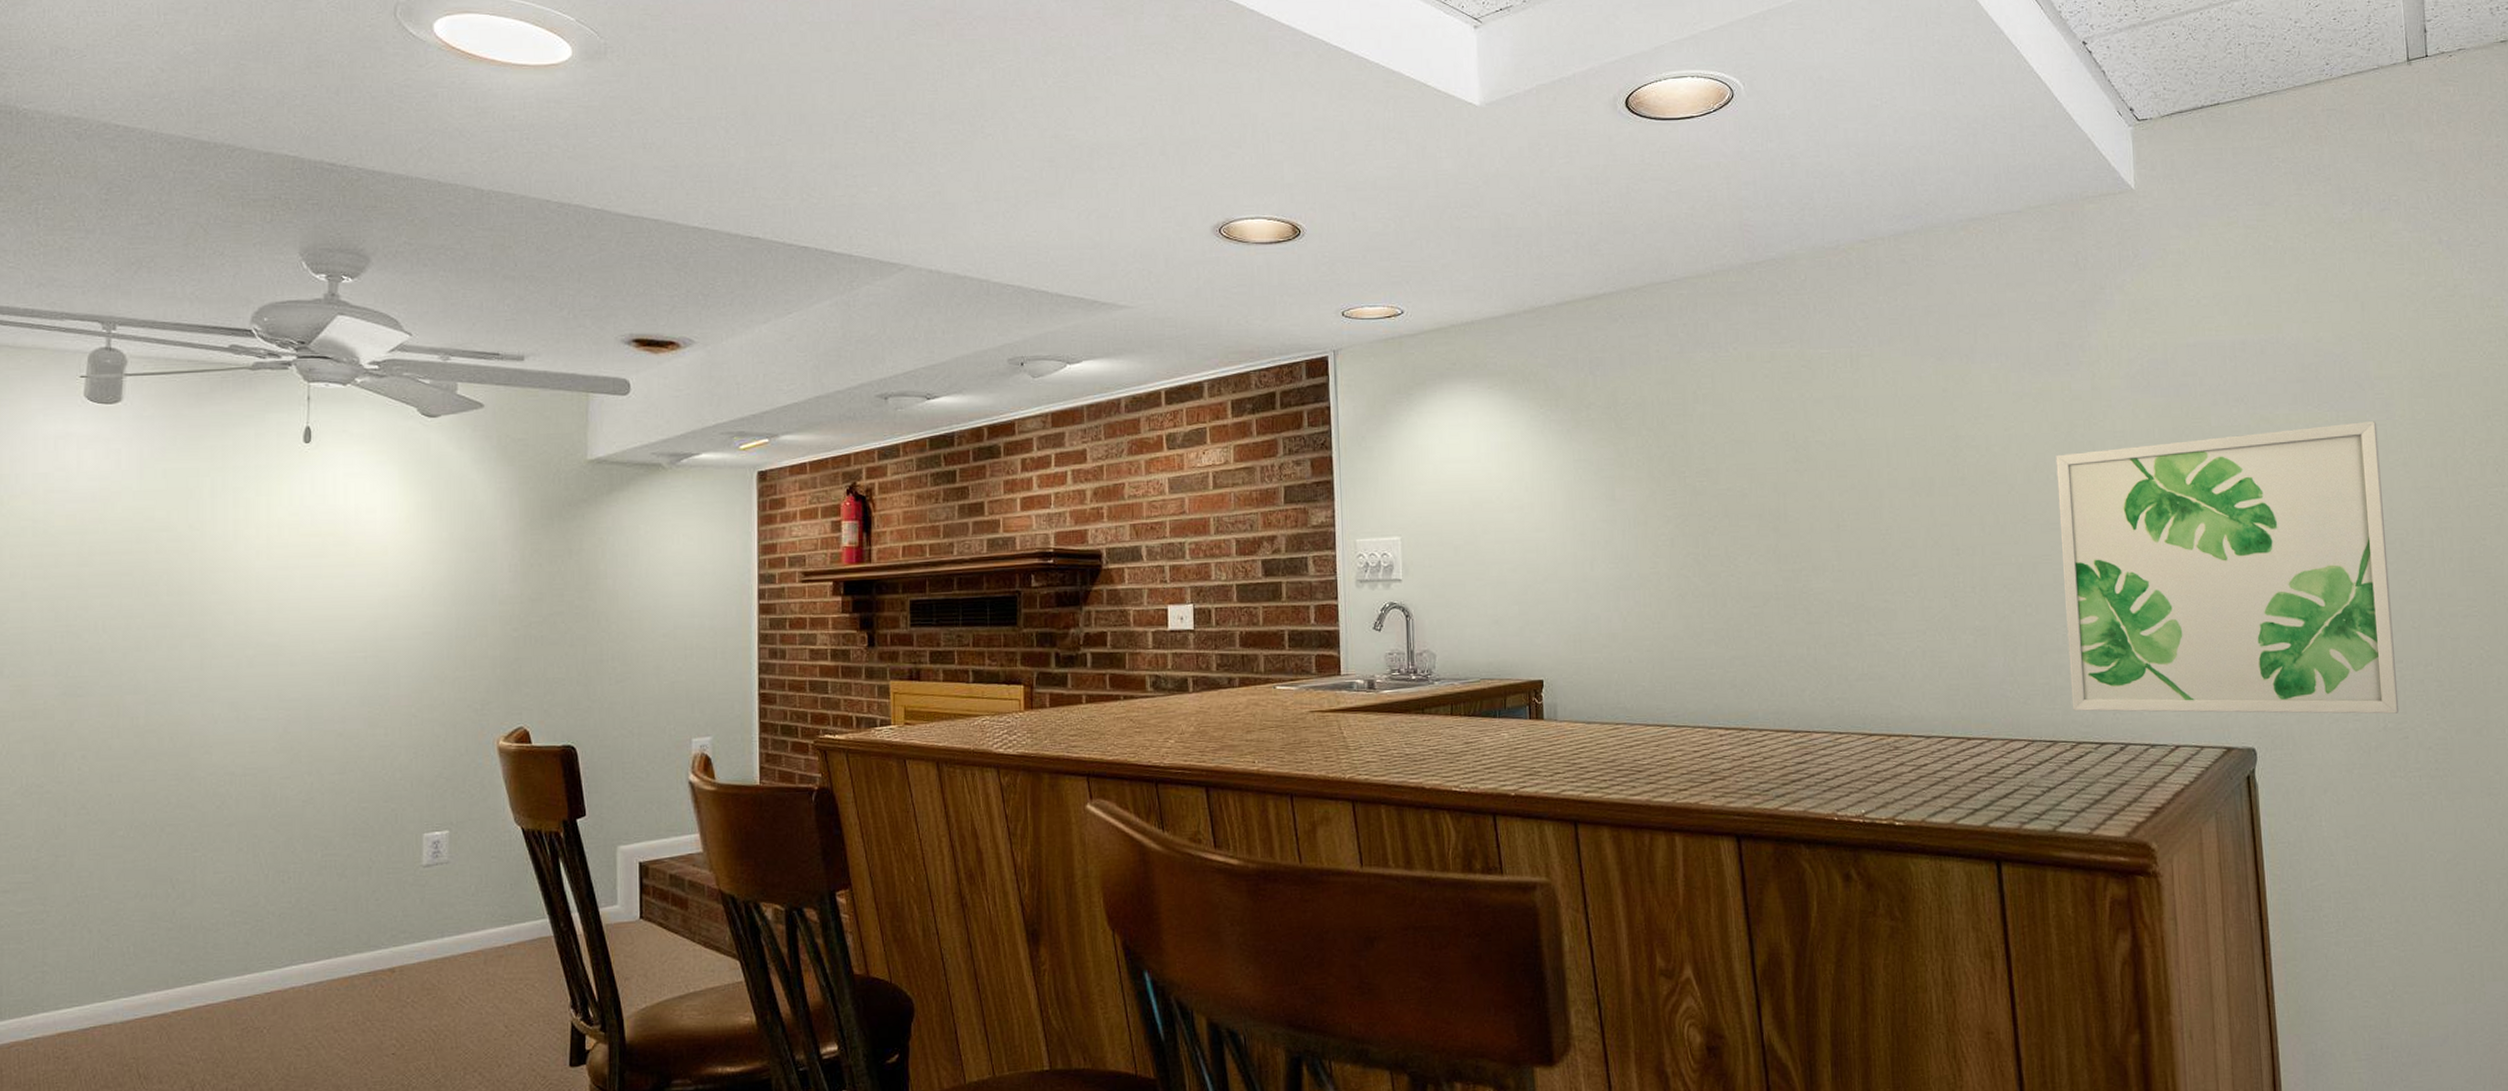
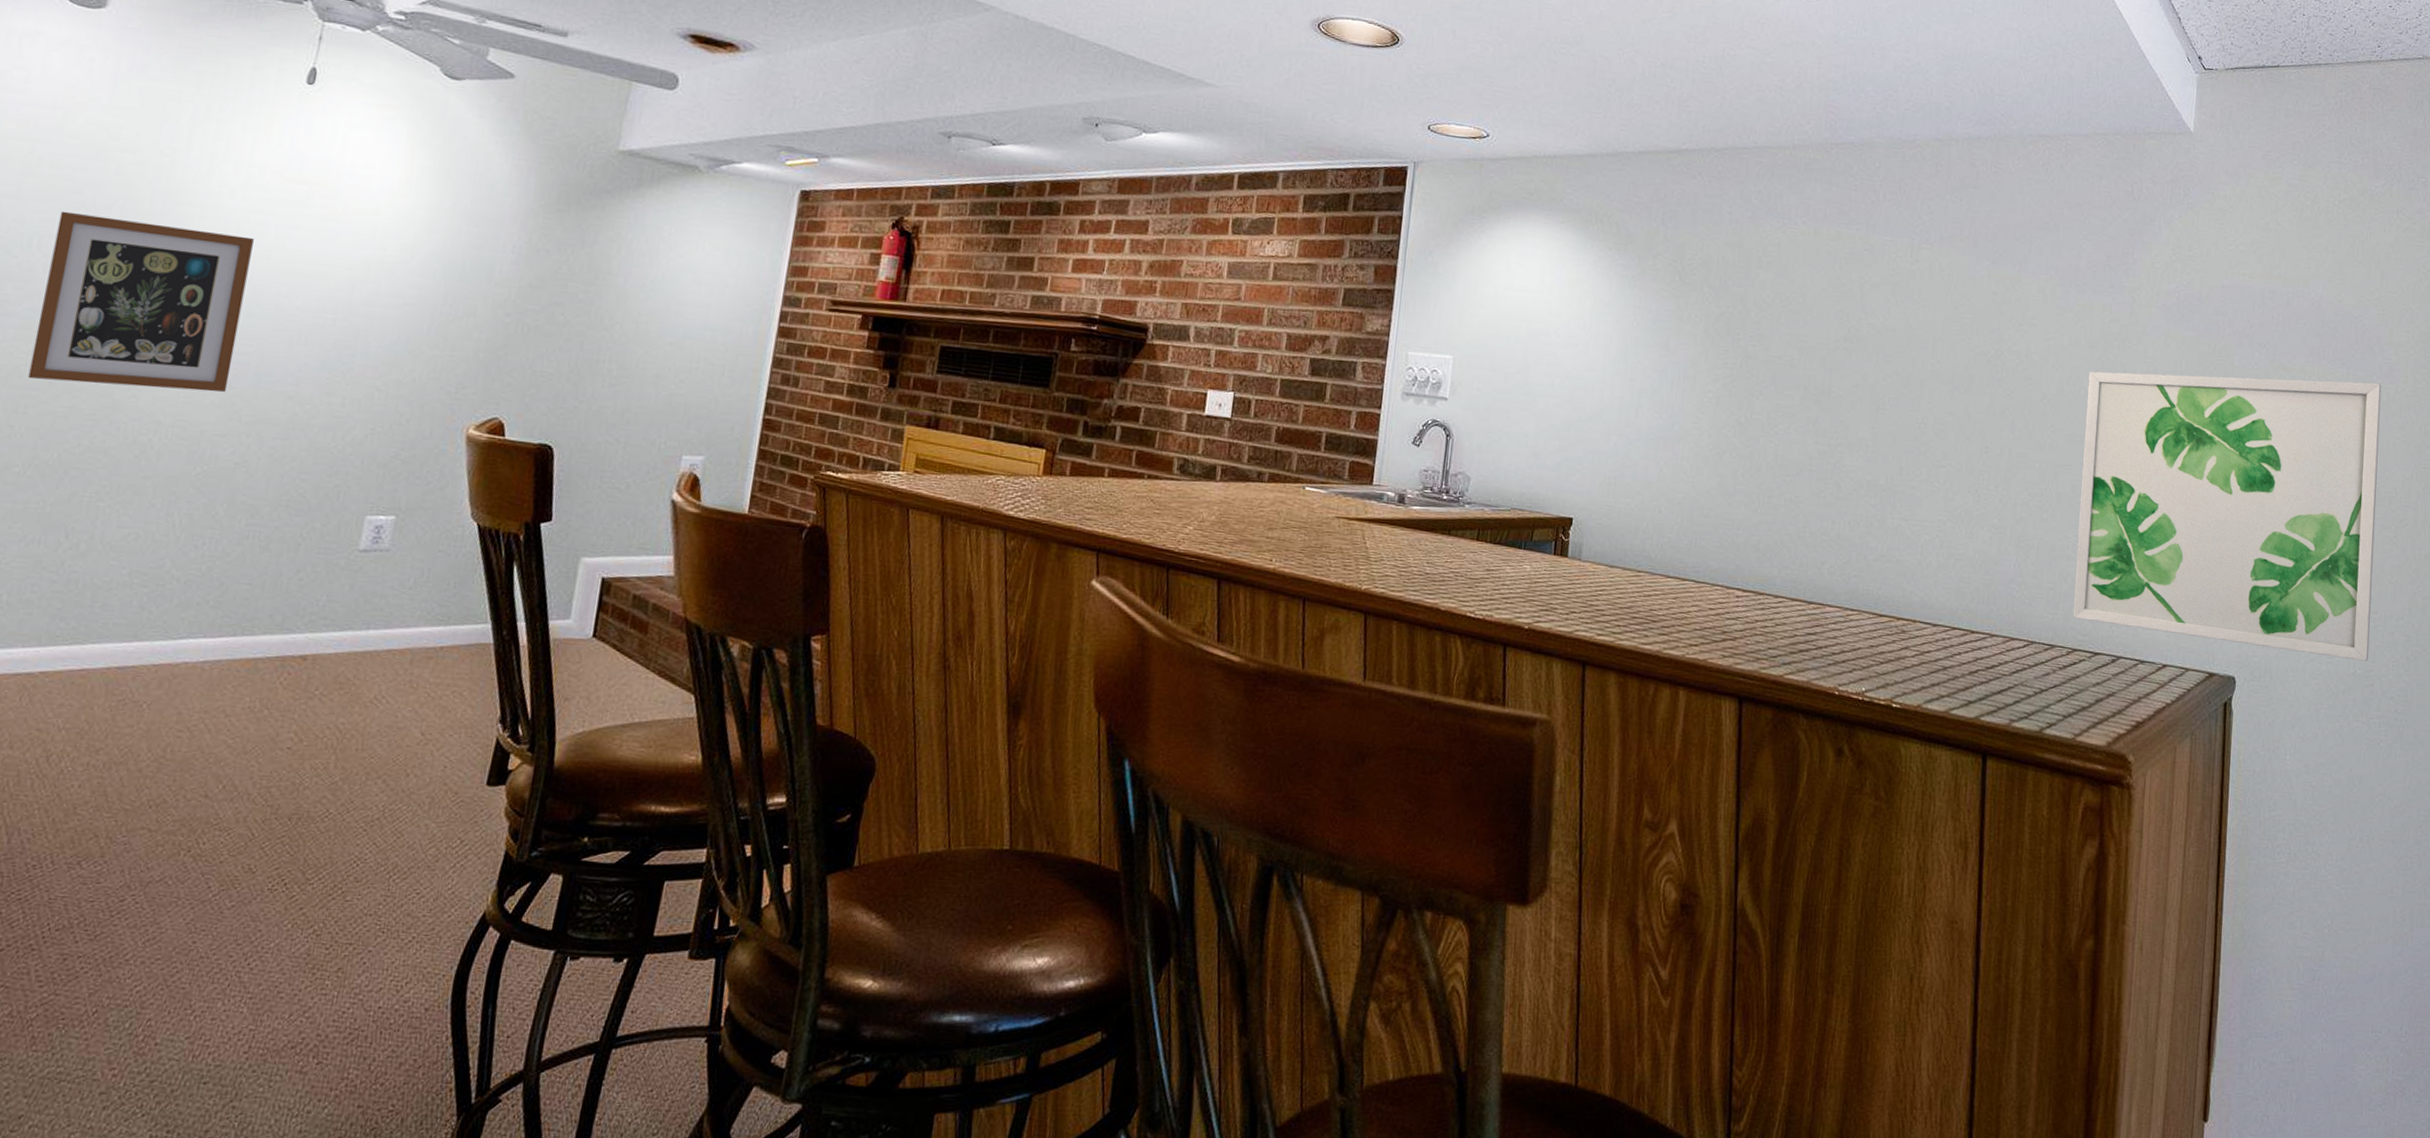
wall art: none [115,592,285,750] -> present [28,211,254,392]

